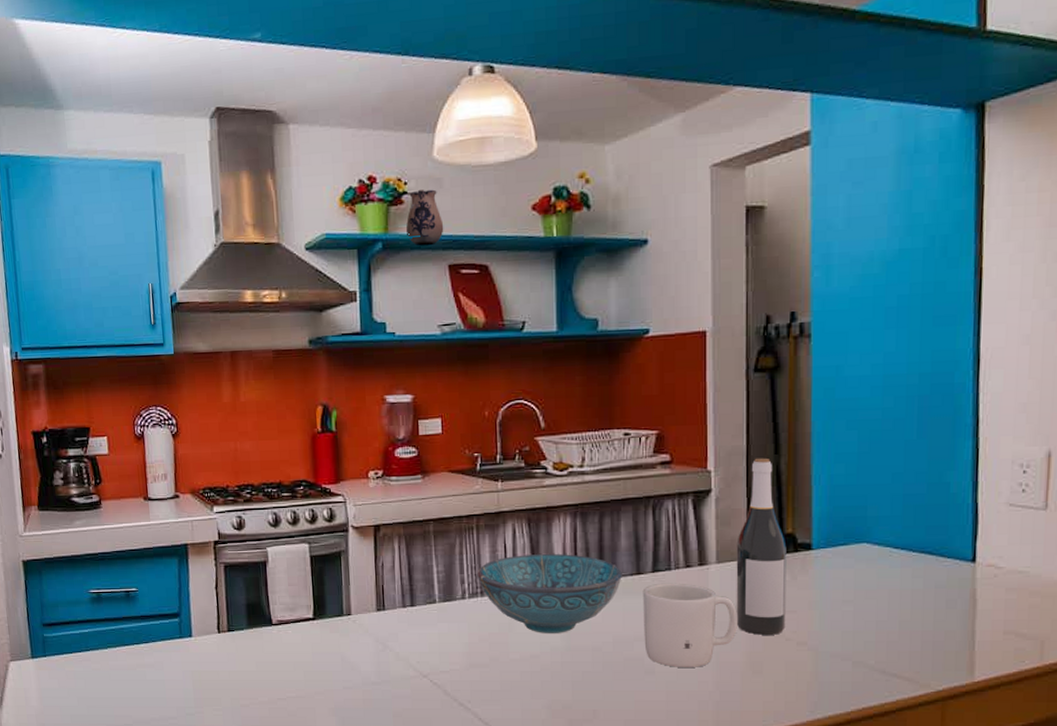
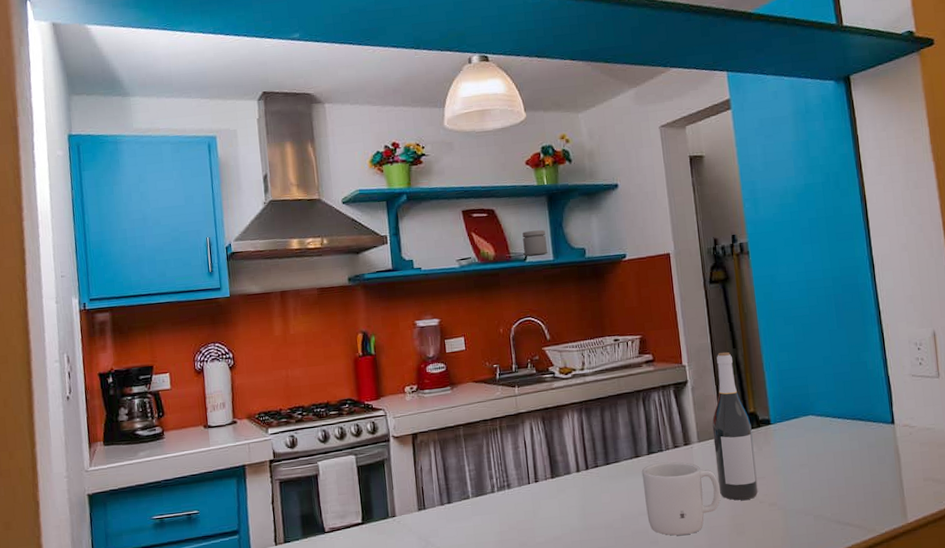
ceramic pitcher: present [406,189,444,246] -> none [426,151,457,197]
bowl: present [477,553,622,633] -> none [503,445,624,517]
jar: none [521,293,550,326] -> present [522,230,547,257]

